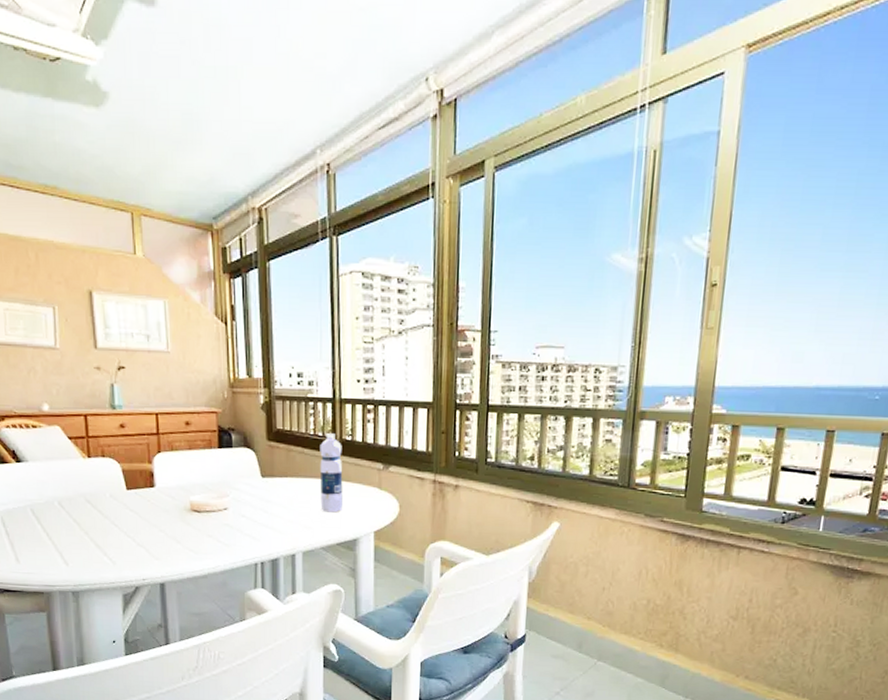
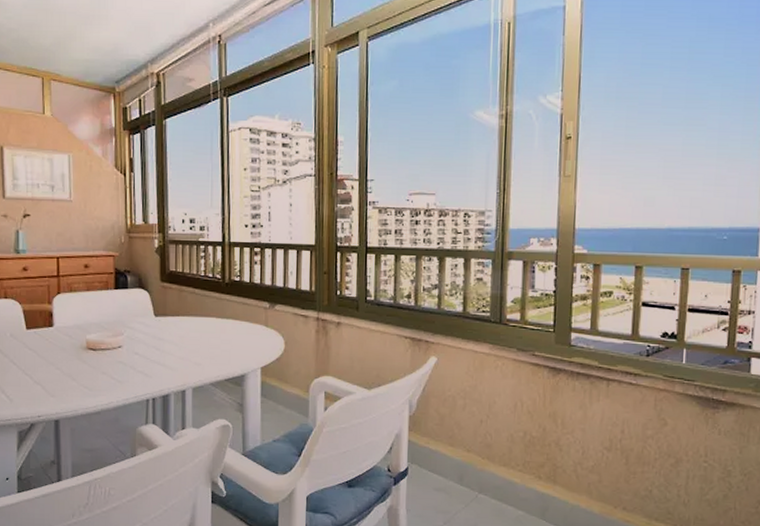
water bottle: present [319,433,343,513] -> none [209,274,232,350]

